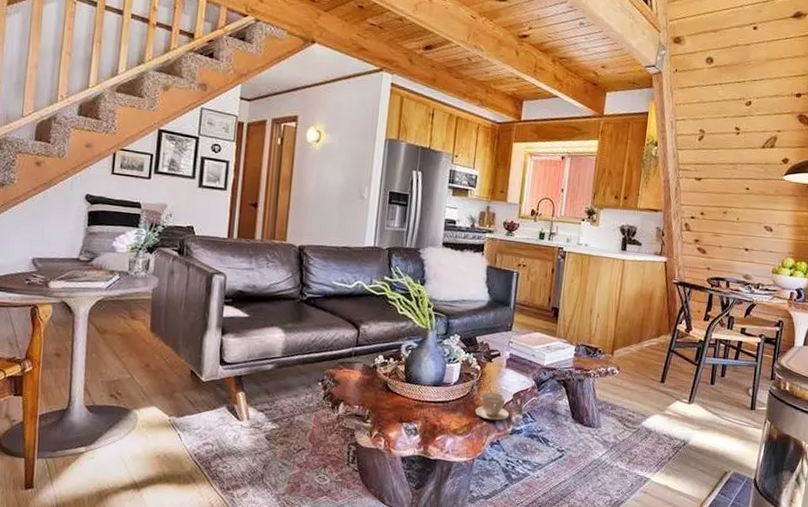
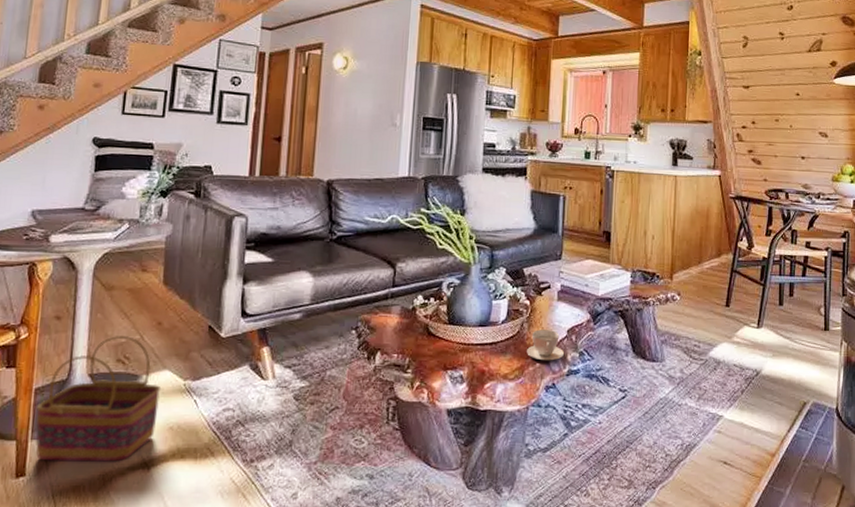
basket: none [41,374,149,482] -> present [36,336,162,462]

